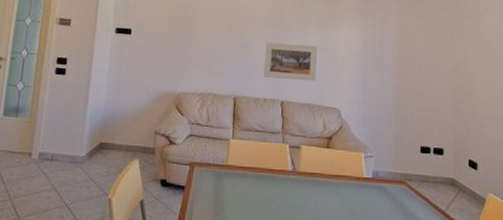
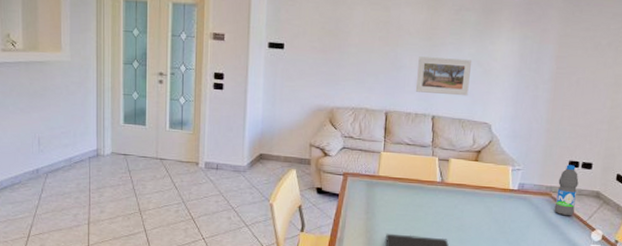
water bottle: none [411,150,432,206] -> present [554,165,579,216]

